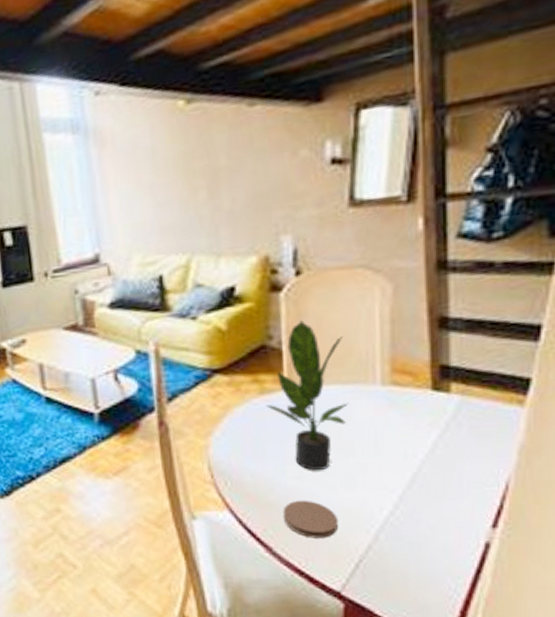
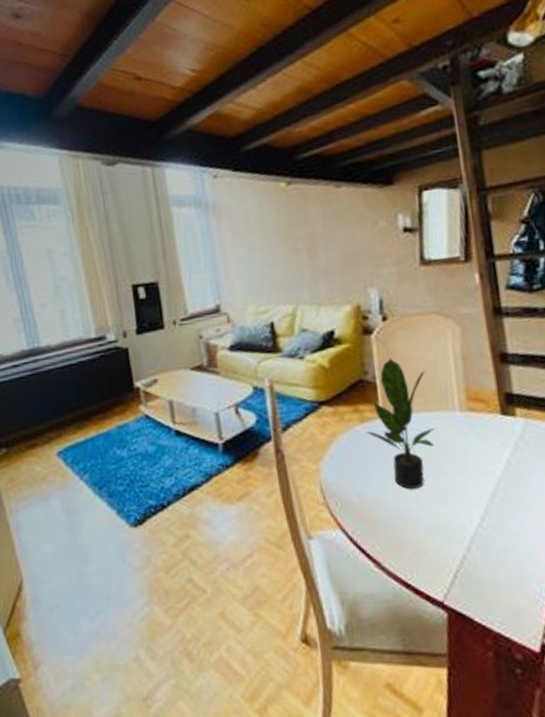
coaster: present [282,500,339,538] -> none [387,516,436,552]

